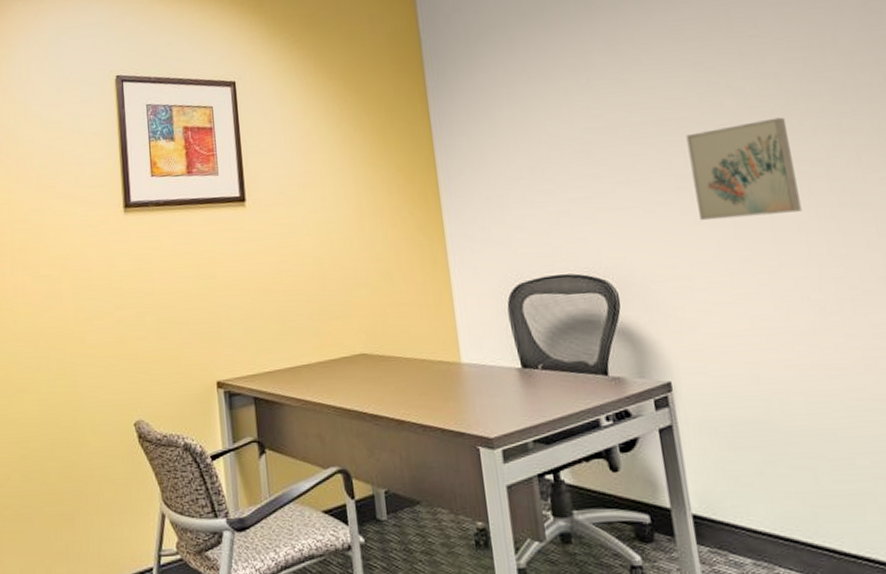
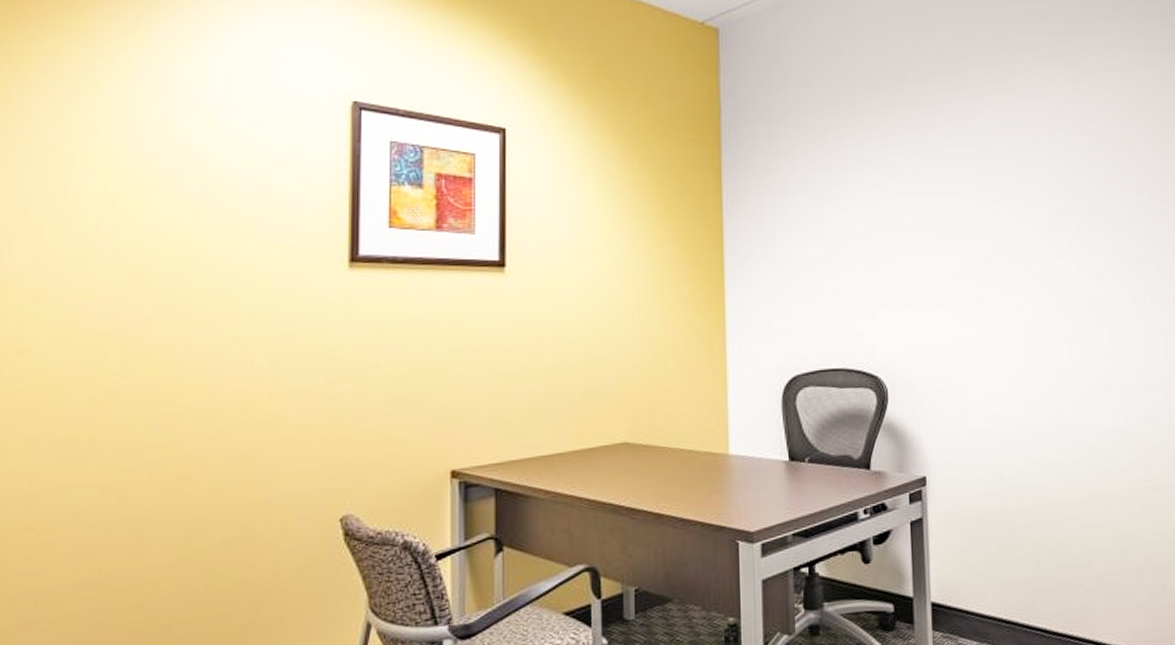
wall art: present [685,117,802,221] -> none [964,232,1053,324]

